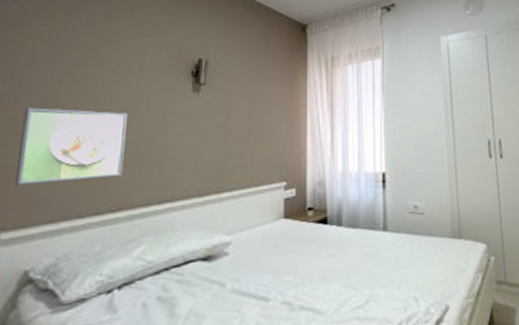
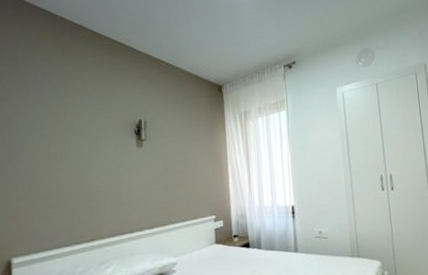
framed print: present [14,108,127,185] -> none [17,165,92,224]

